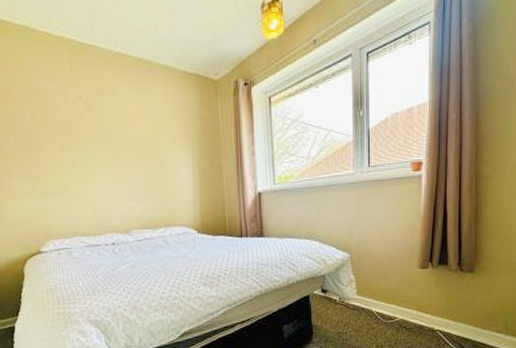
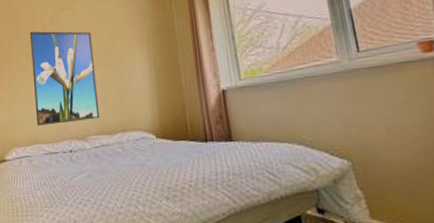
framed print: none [61,116,143,219] -> present [29,31,100,126]

